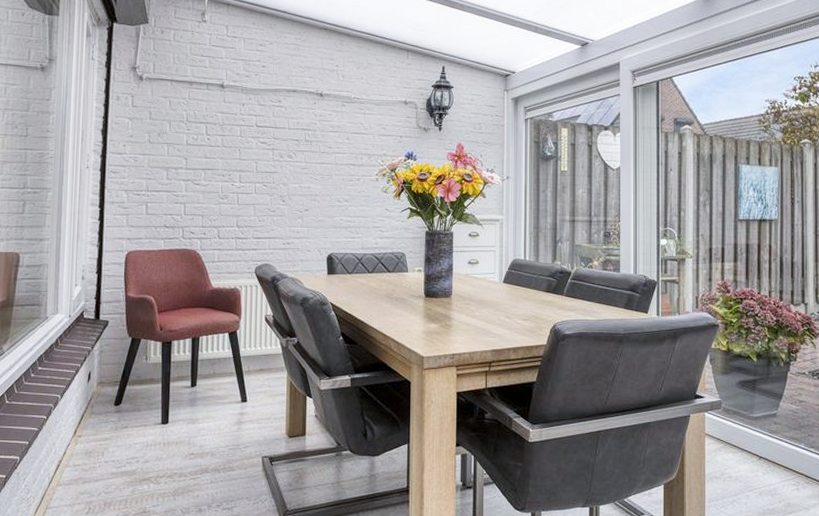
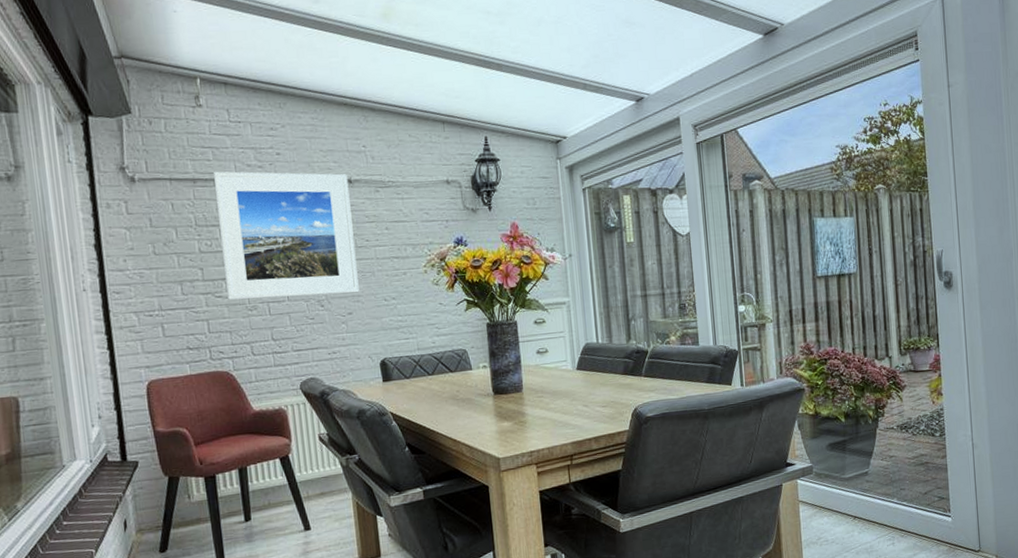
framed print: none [204,77,320,193] -> present [212,171,359,301]

